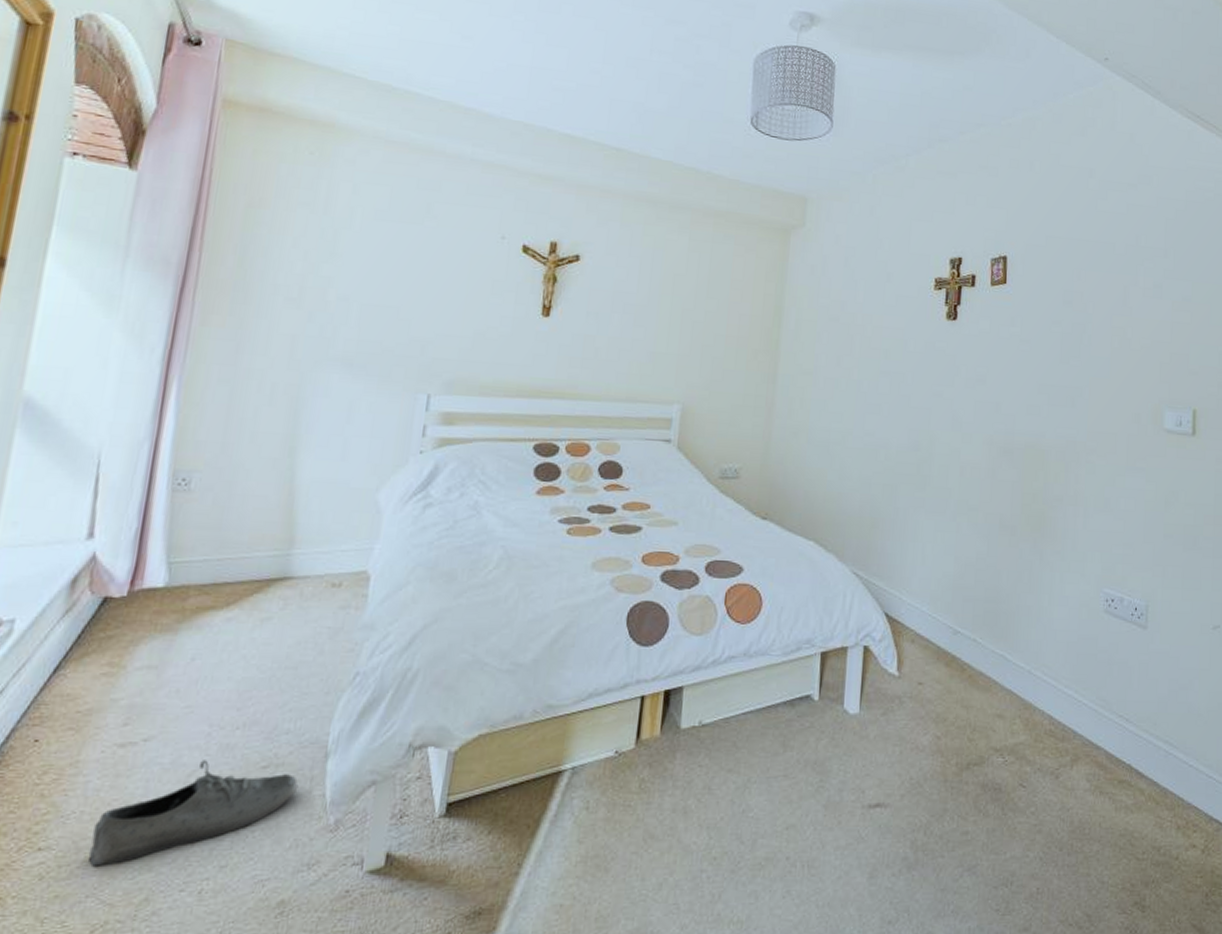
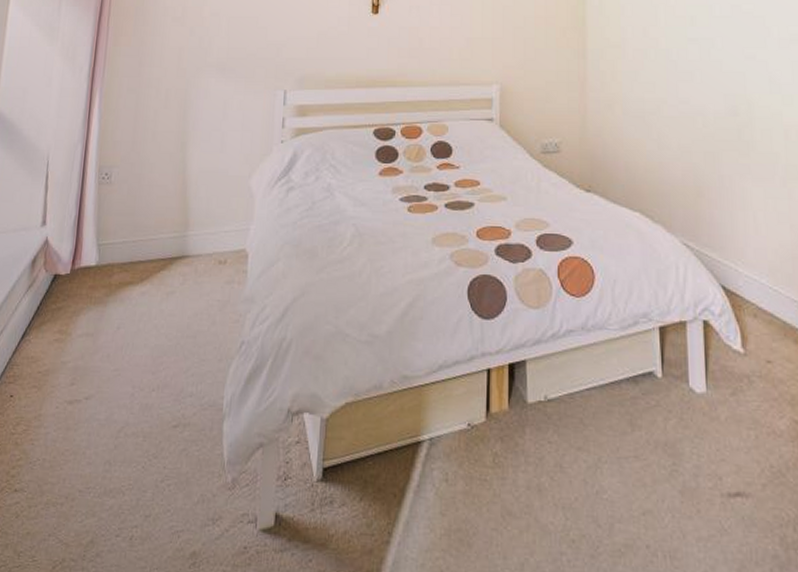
shoe: present [87,760,299,866] -> none [49,417,202,509]

